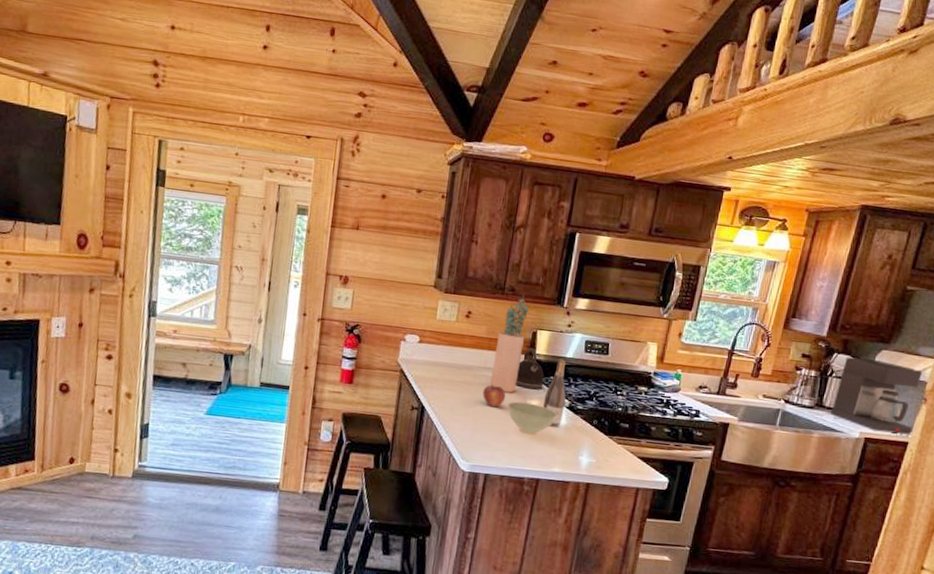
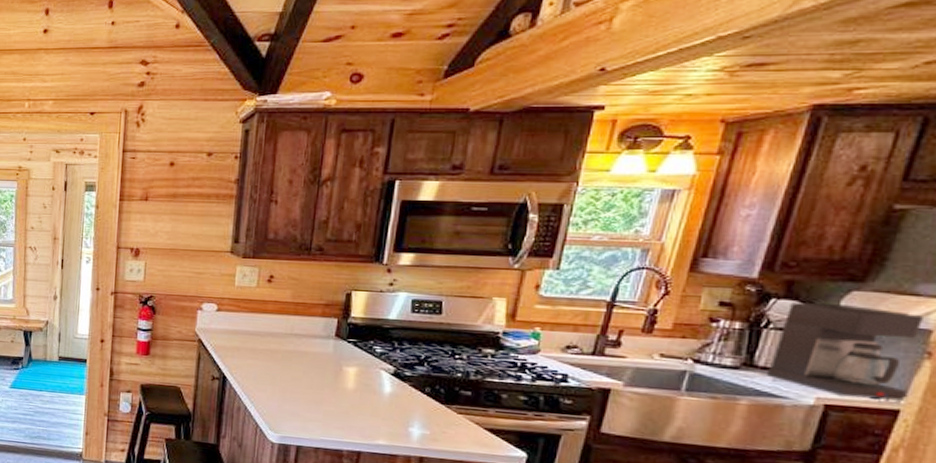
fruit: present [482,384,506,408] -> none [290,352,318,376]
vase: present [490,294,530,393] -> none [298,253,342,360]
bowl: present [507,401,557,436] -> none [320,369,380,406]
kettle: present [515,348,544,390] -> none [328,311,363,356]
wine bottle: present [543,359,566,428] -> none [363,321,390,397]

